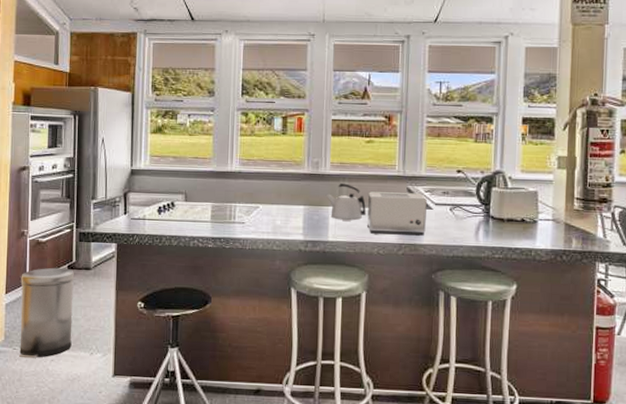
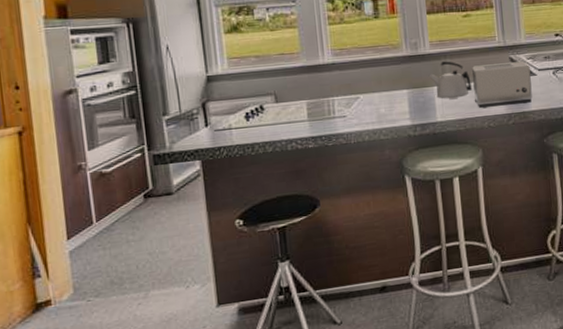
pedal bin: present [19,267,75,359] -> none [85,197,162,309]

